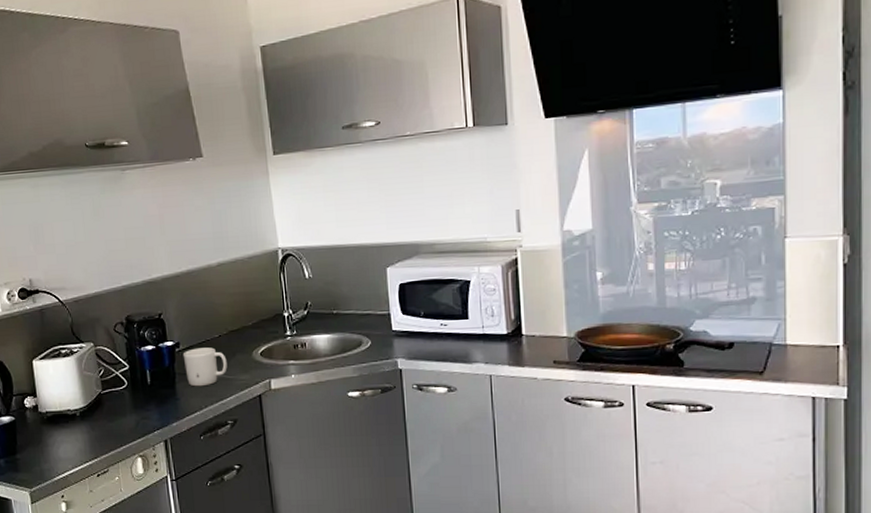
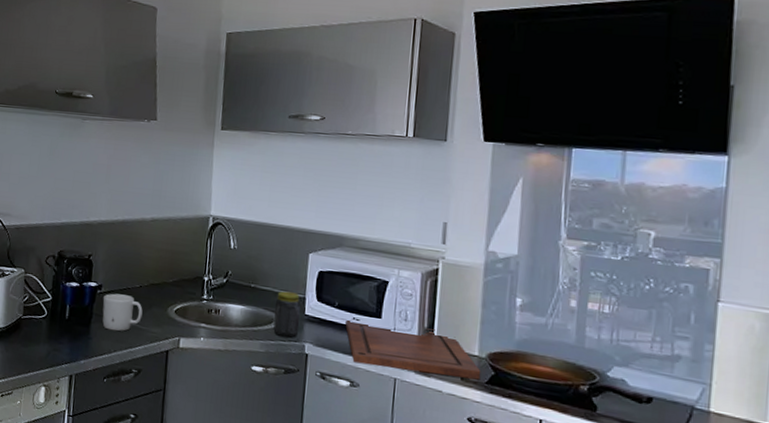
jar: none [360,310,389,357] -> present [273,291,300,338]
cutting board: none [434,319,572,368] -> present [345,320,481,380]

